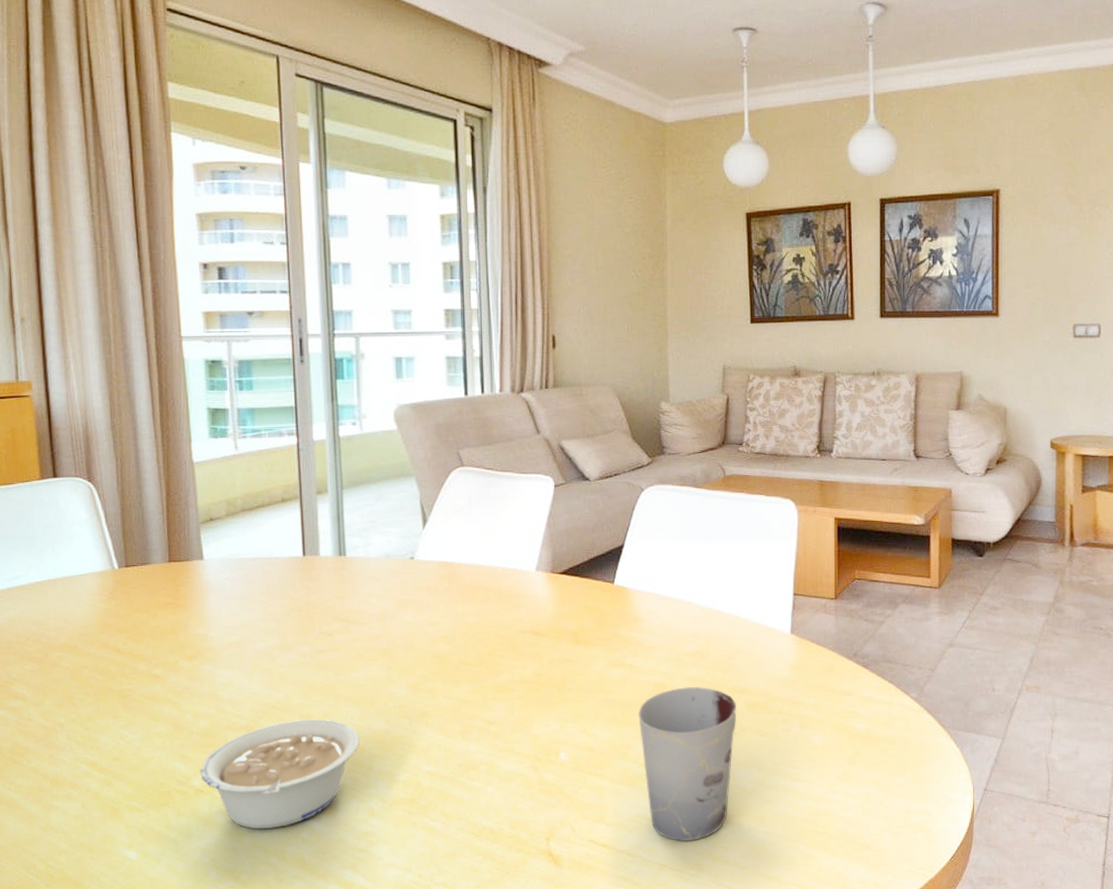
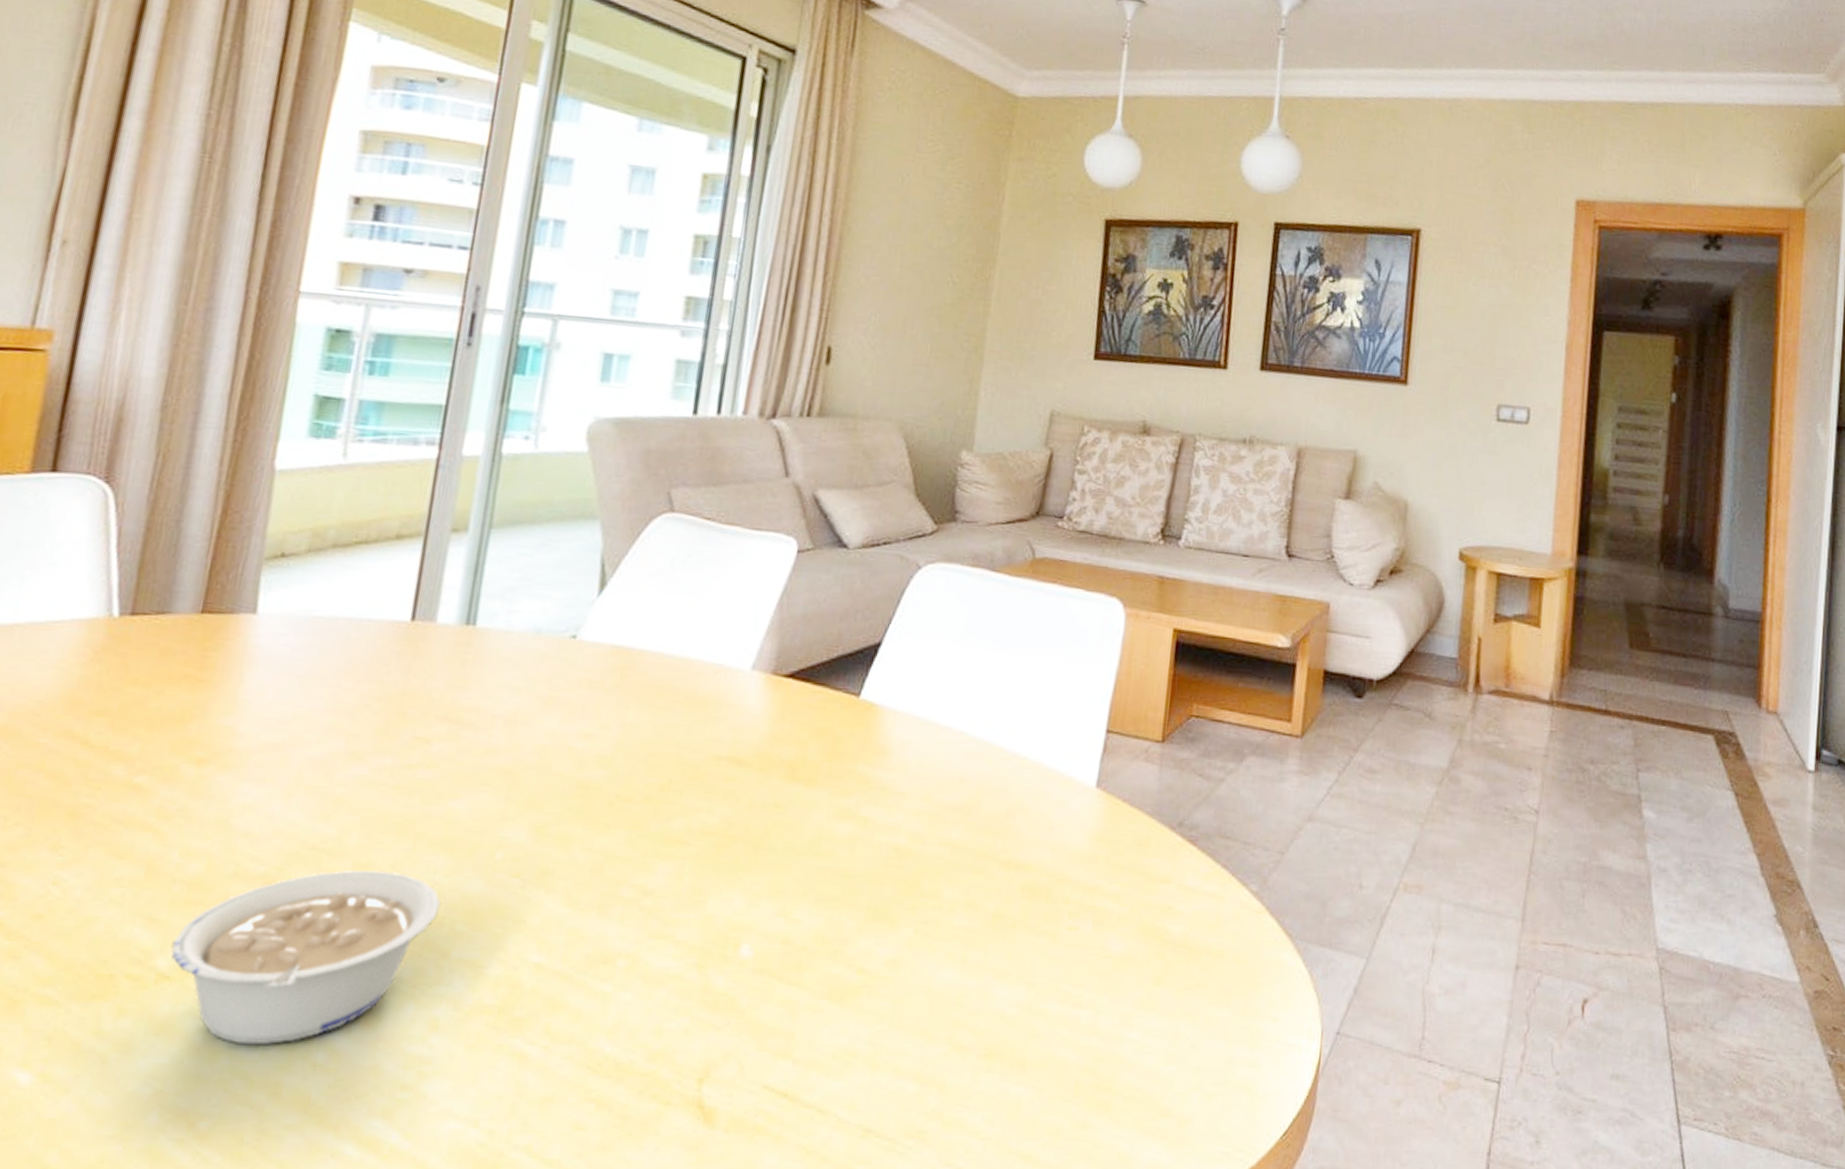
cup: present [638,687,736,841] -> none [860,856,1008,1093]

